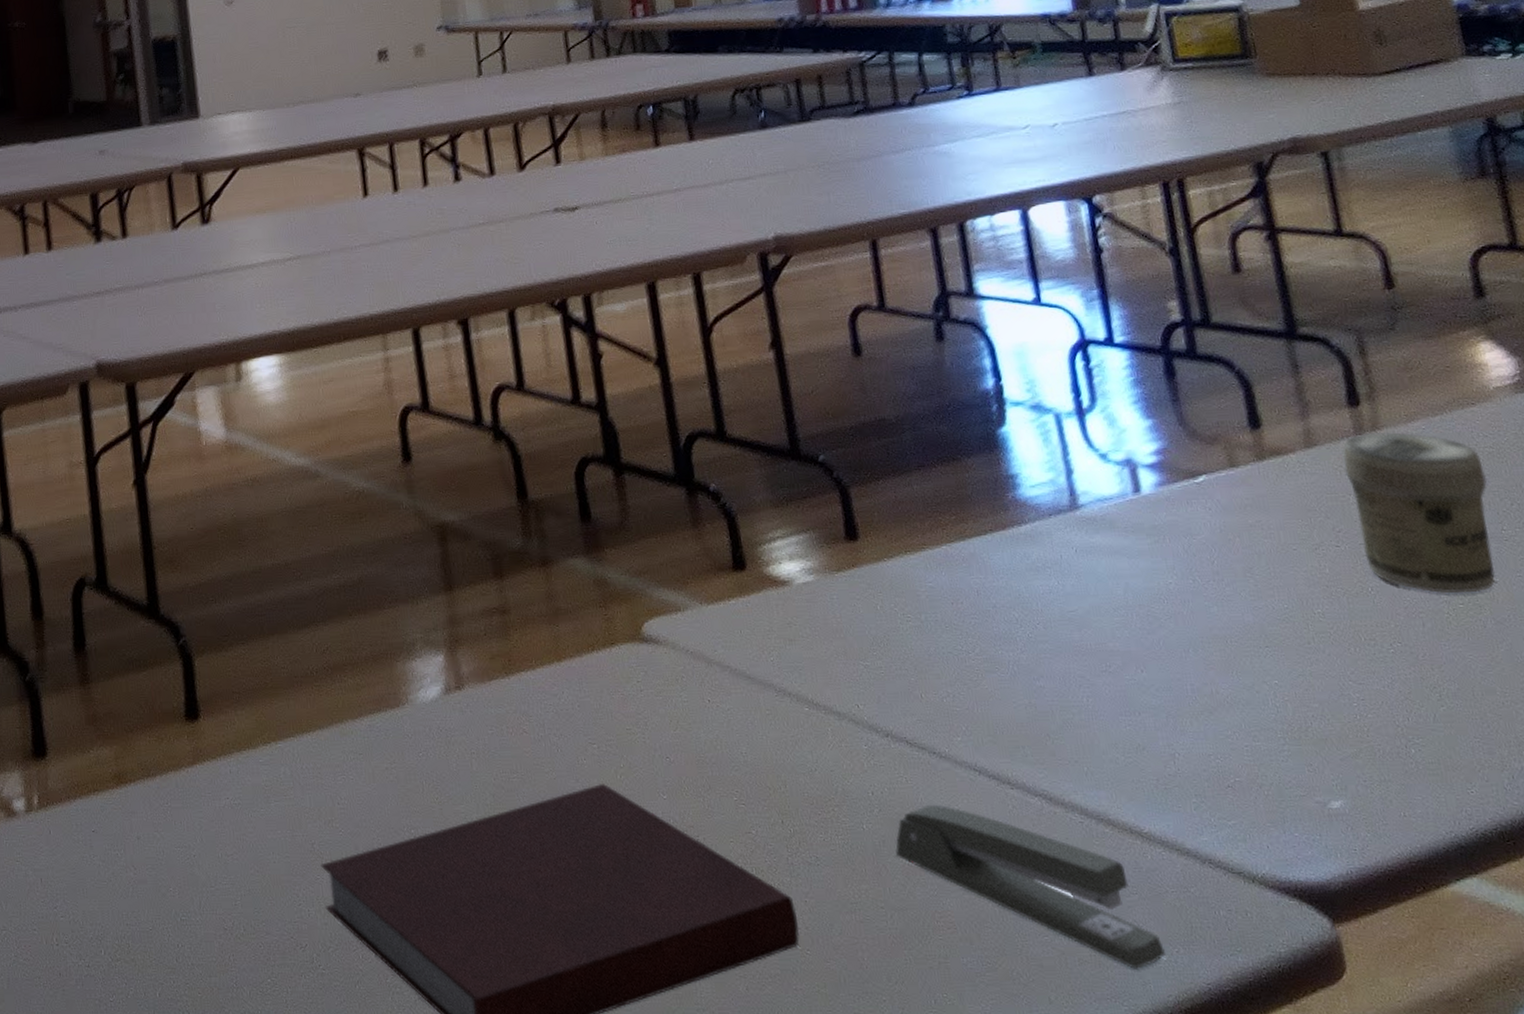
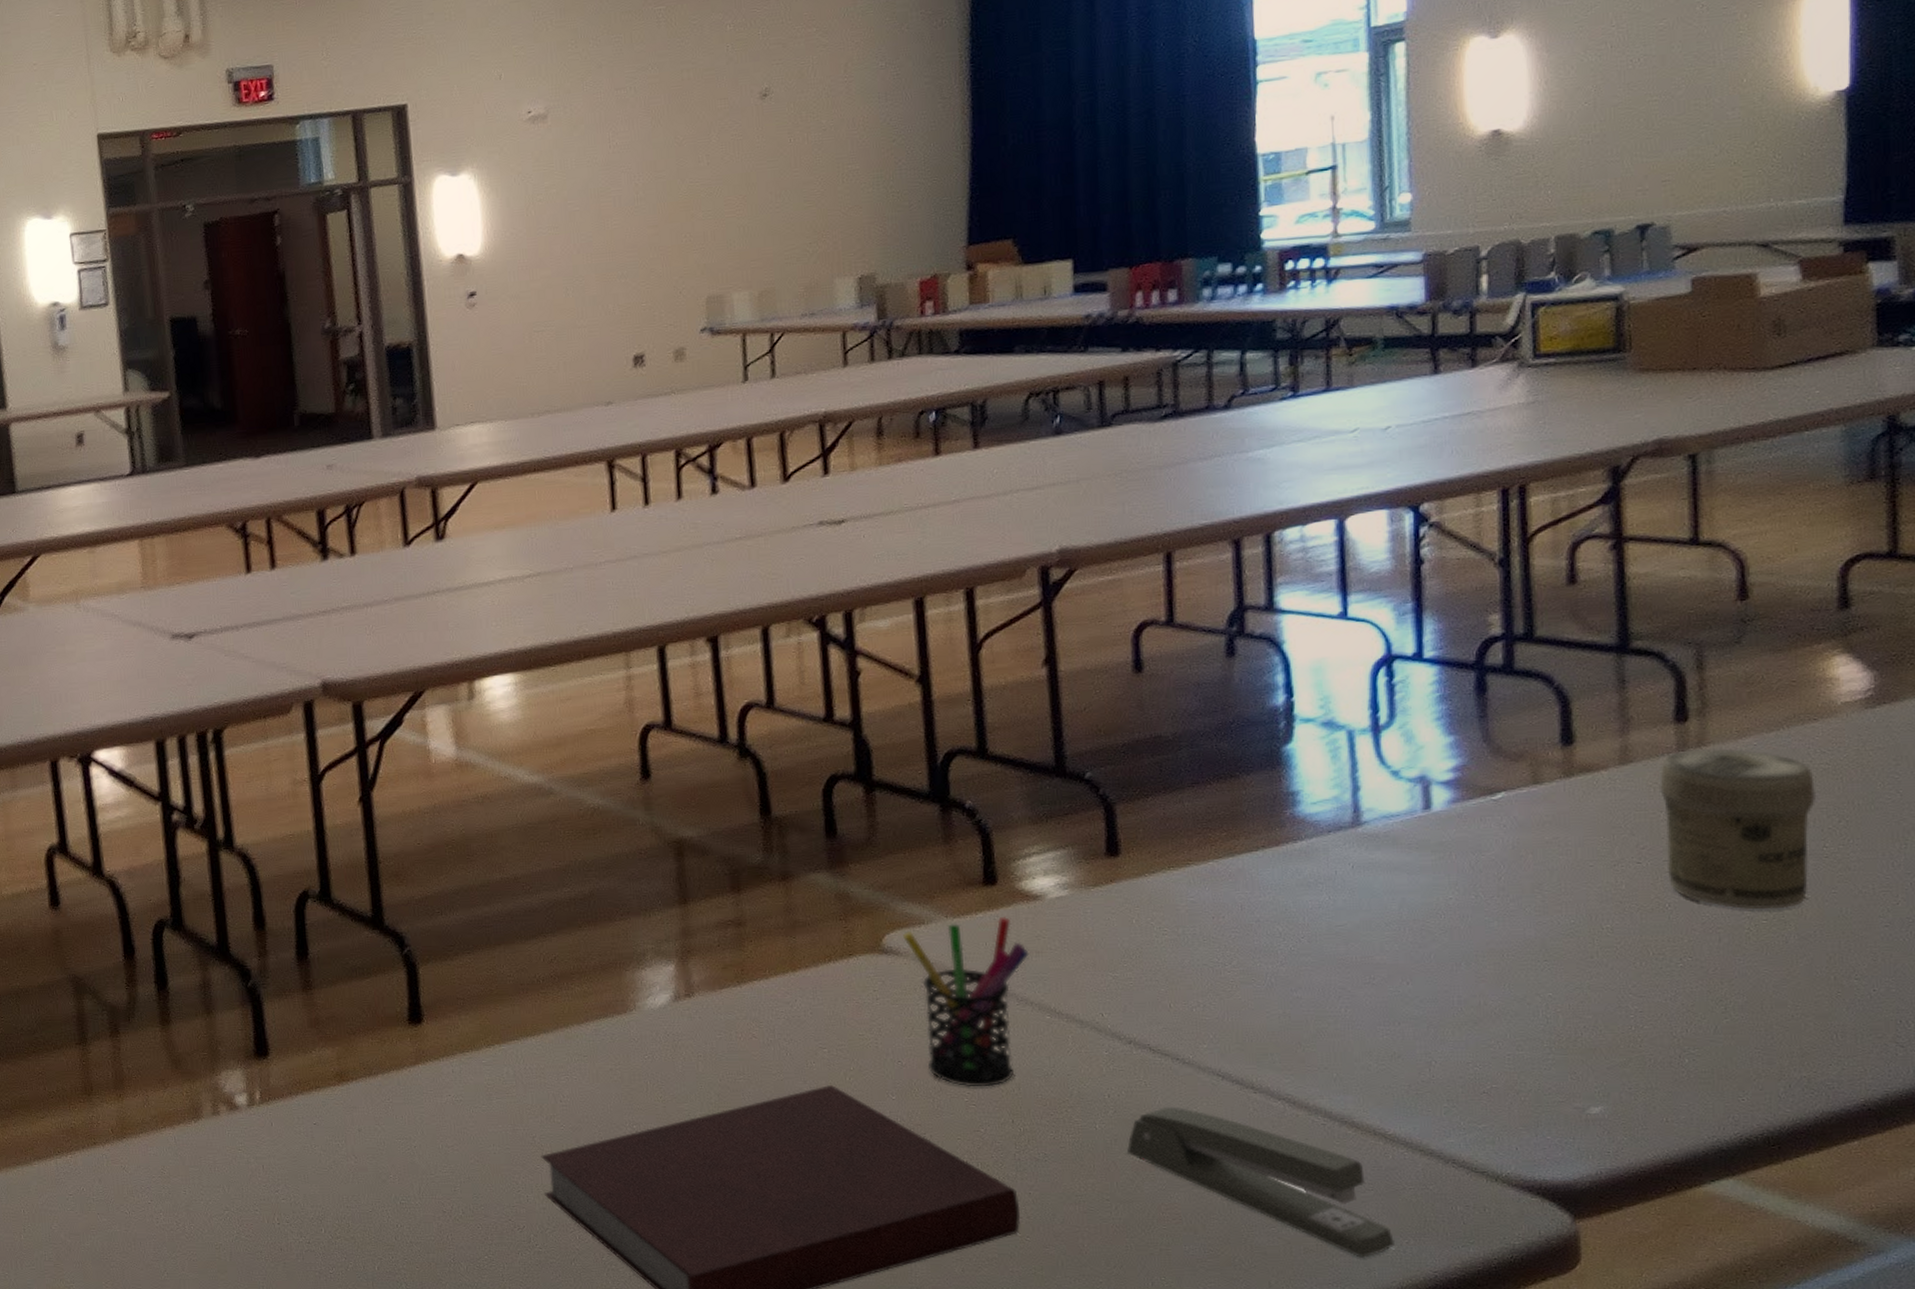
pen holder: none [660,602,783,785] -> present [902,916,1030,1087]

